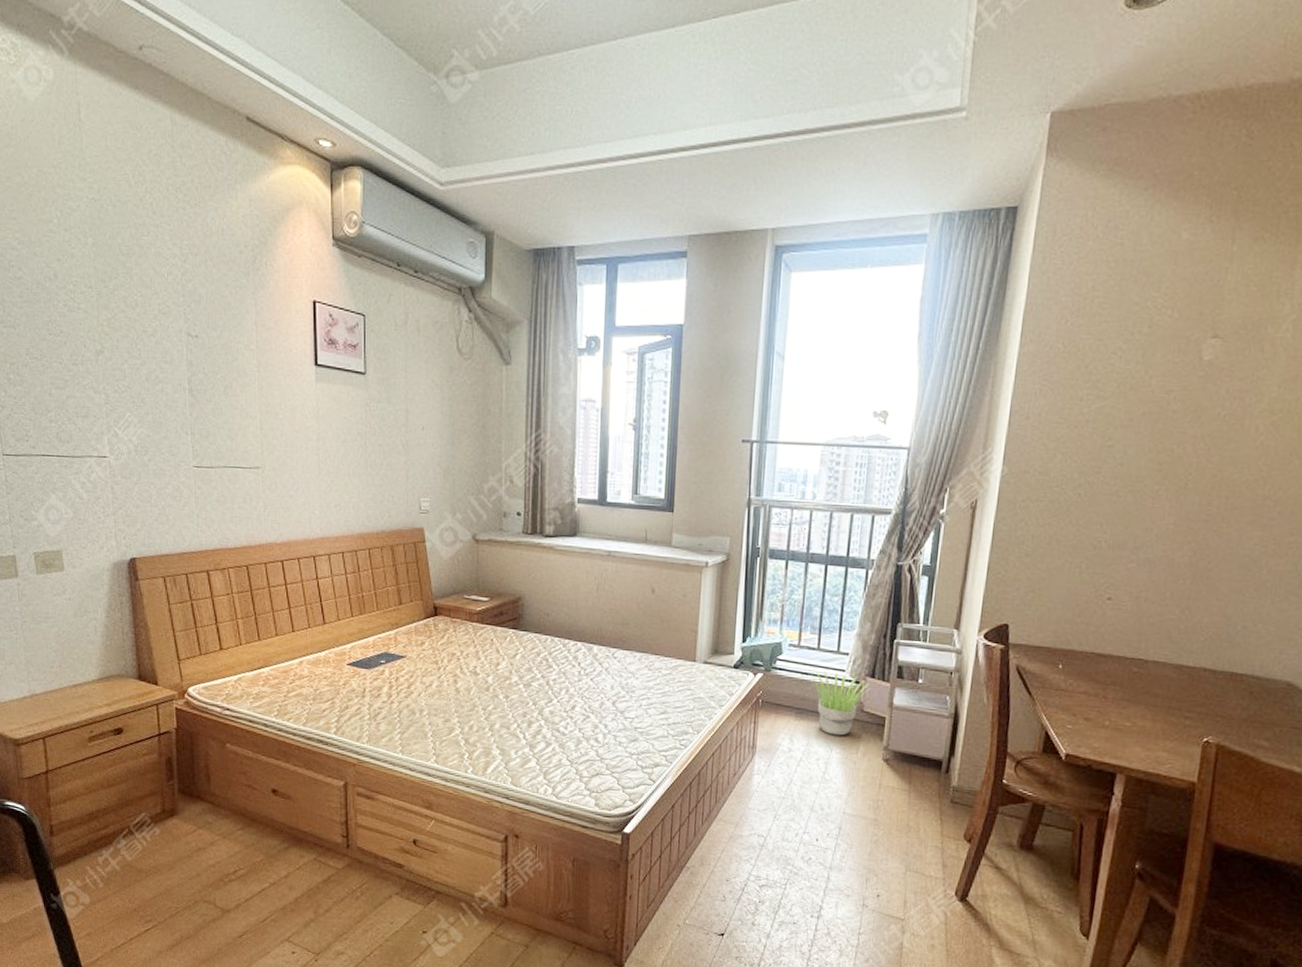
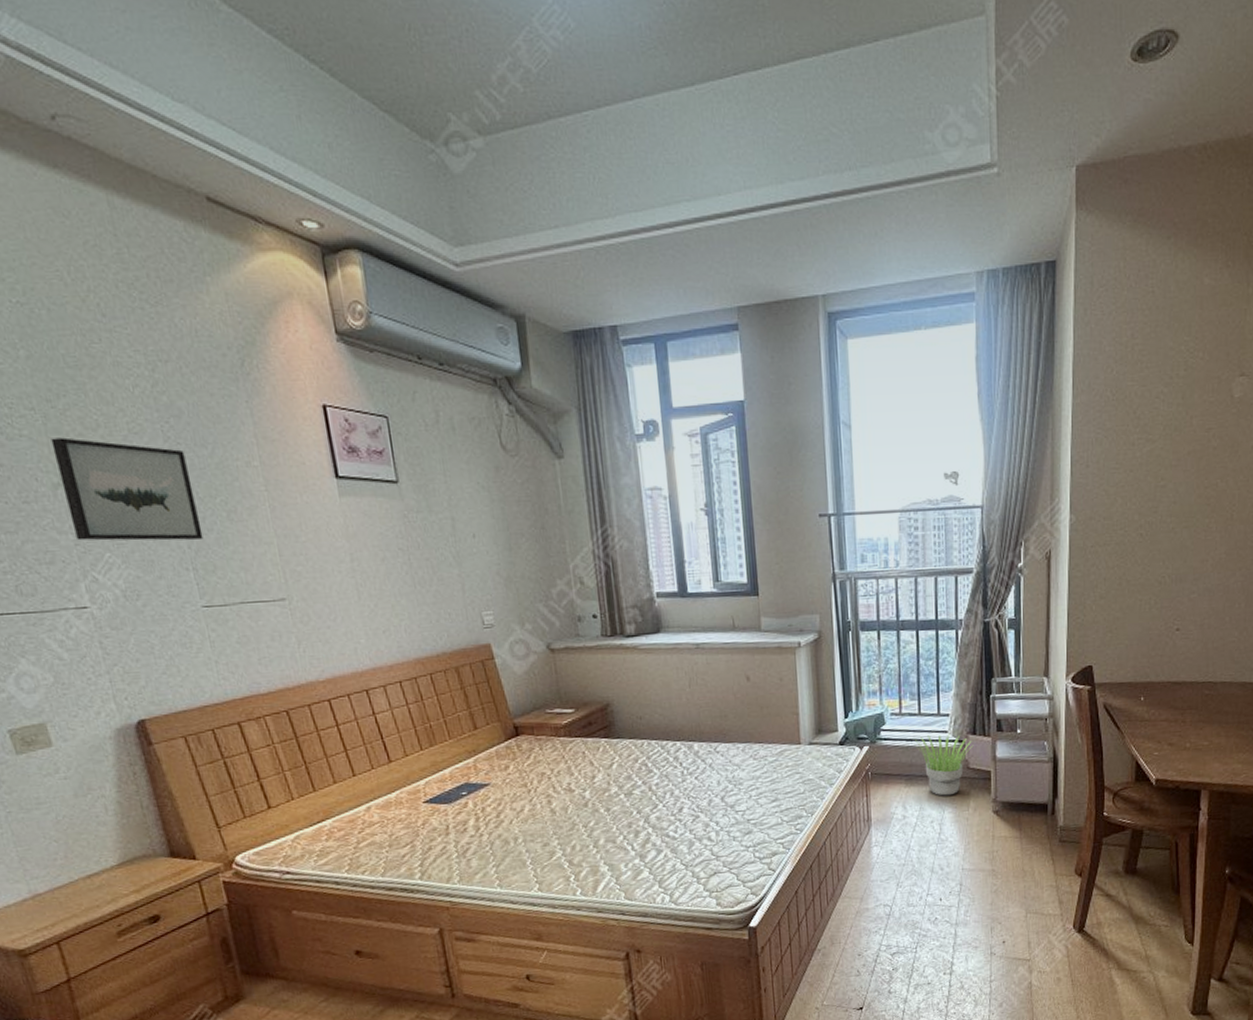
wall art: none [100,312,203,408] -> present [50,437,204,541]

